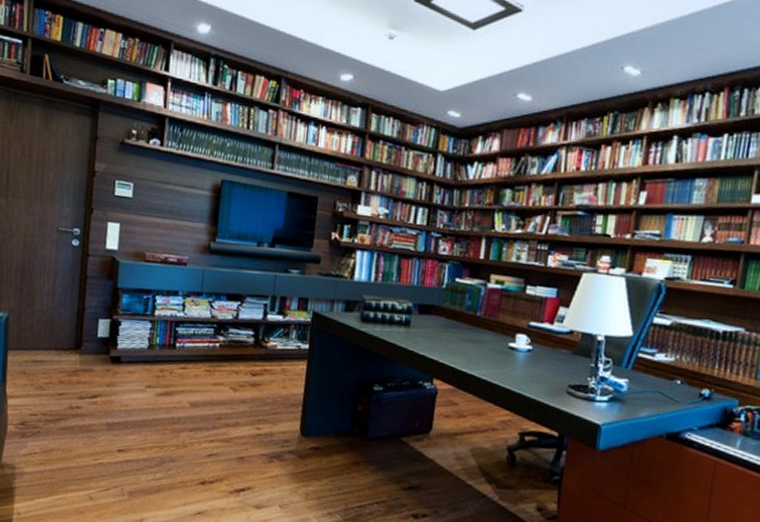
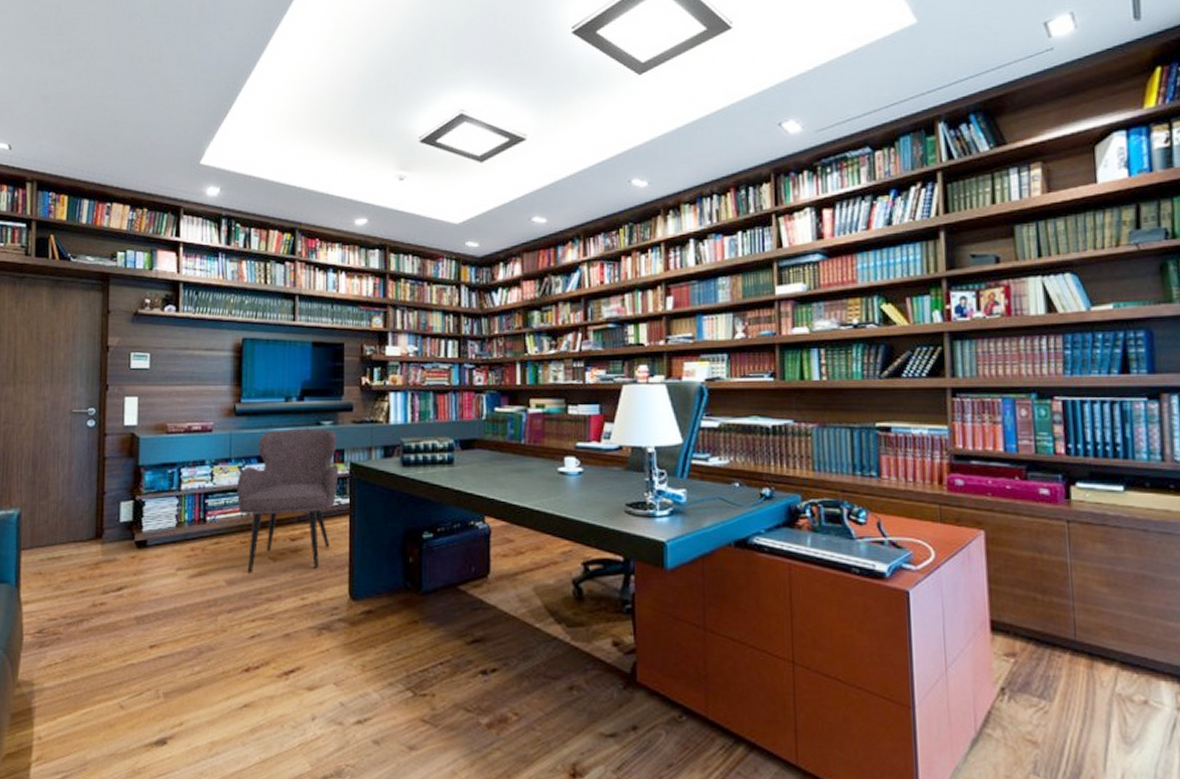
armchair: none [205,272,303,405] -> present [237,429,339,573]

